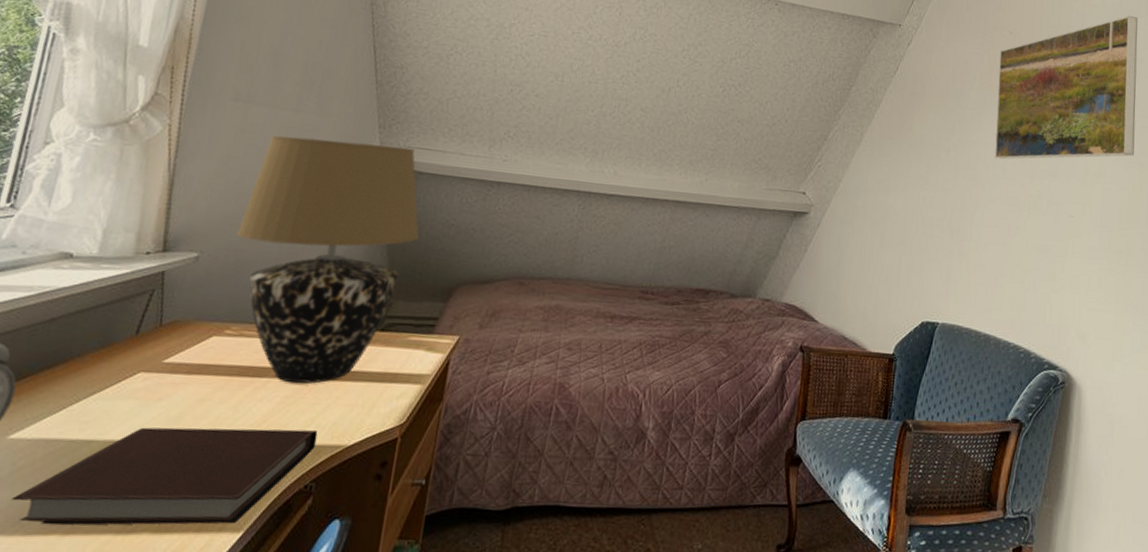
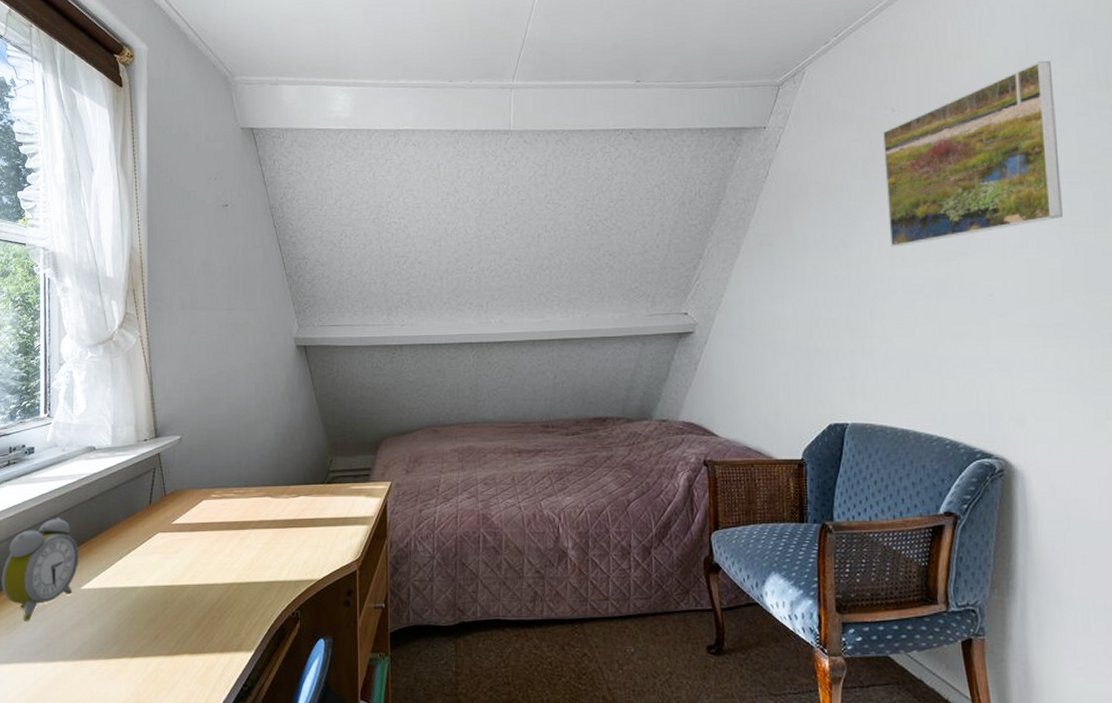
notebook: present [12,427,318,526] -> none [93,569,294,651]
table lamp: present [236,135,420,384] -> none [204,326,344,532]

